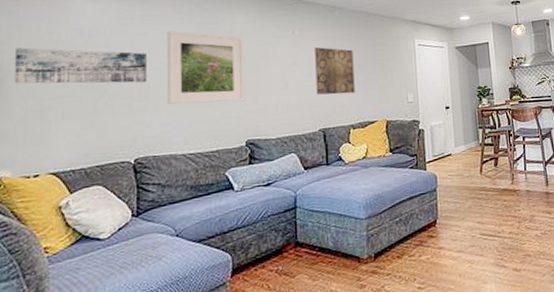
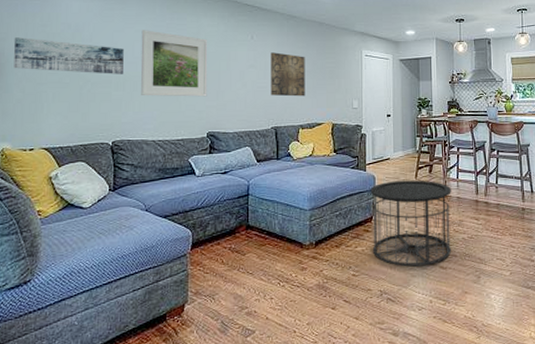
side table: none [432,175,524,273] -> present [370,180,451,267]

